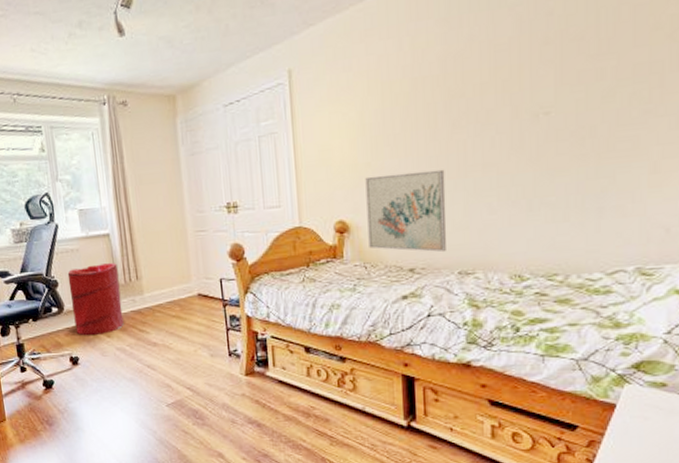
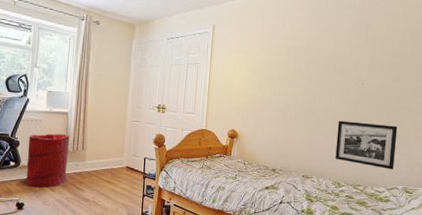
wall art: present [365,169,447,253] -> none [249,103,301,161]
picture frame: none [509,171,618,243] -> present [335,120,398,170]

